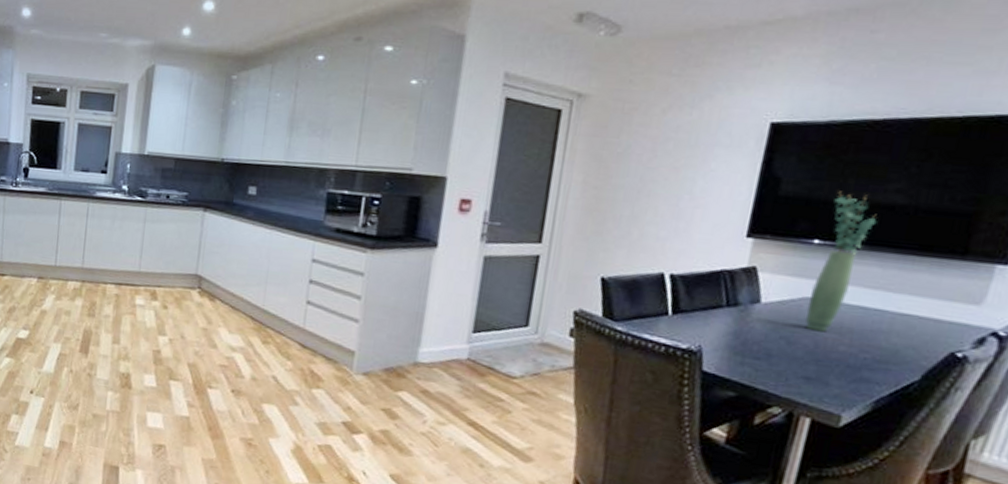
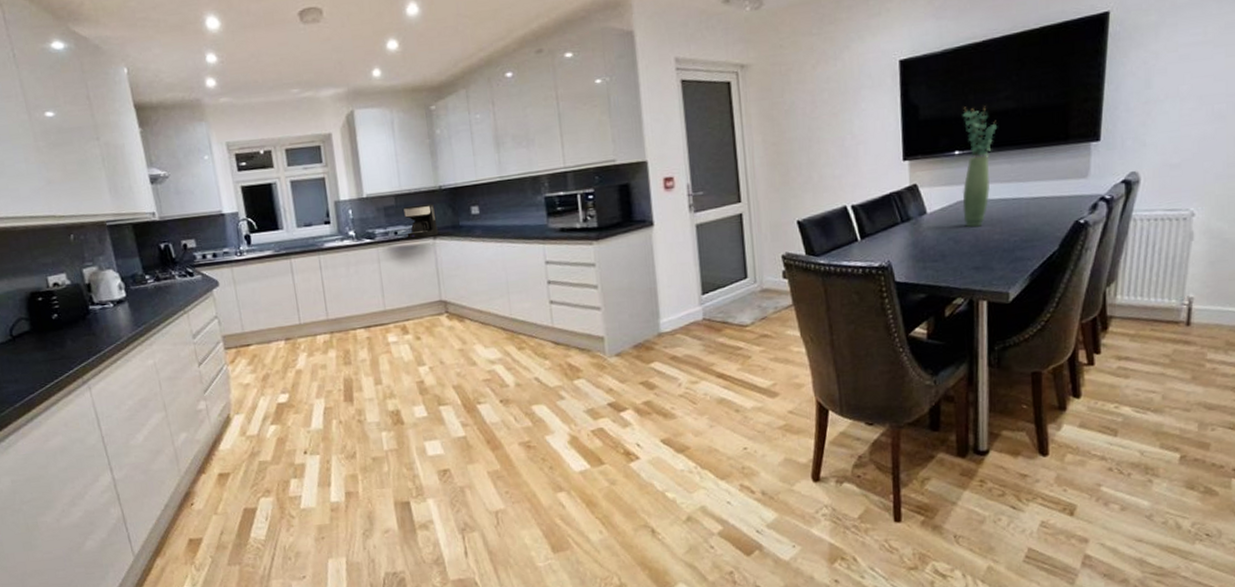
coffee maker: none [172,172,223,211] -> present [402,203,451,241]

